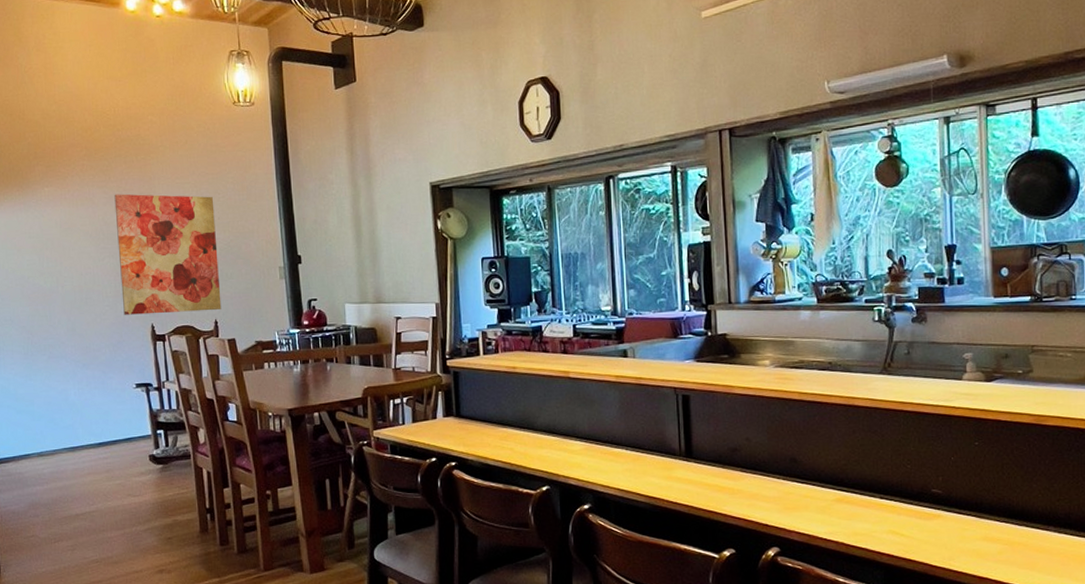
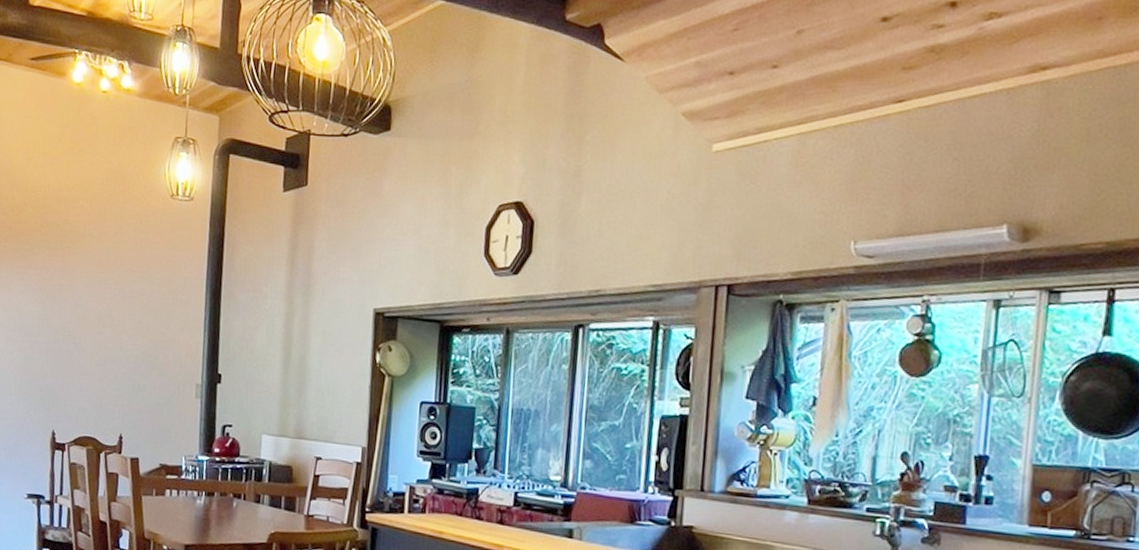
wall art: present [114,194,222,315] -> none [25,282,136,424]

